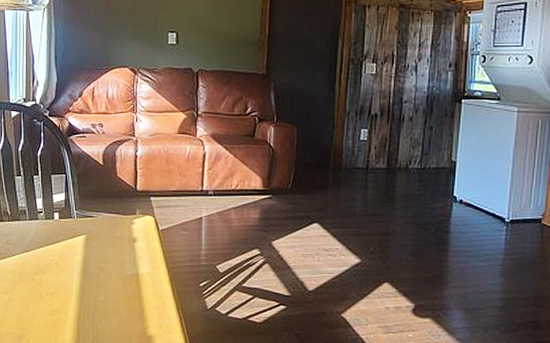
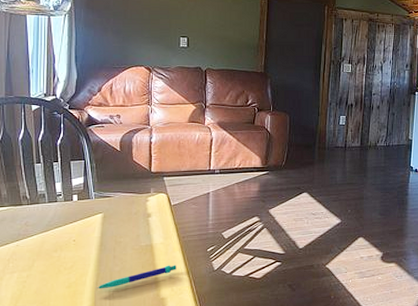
pen: none [79,298,165,320] -> present [96,265,177,289]

